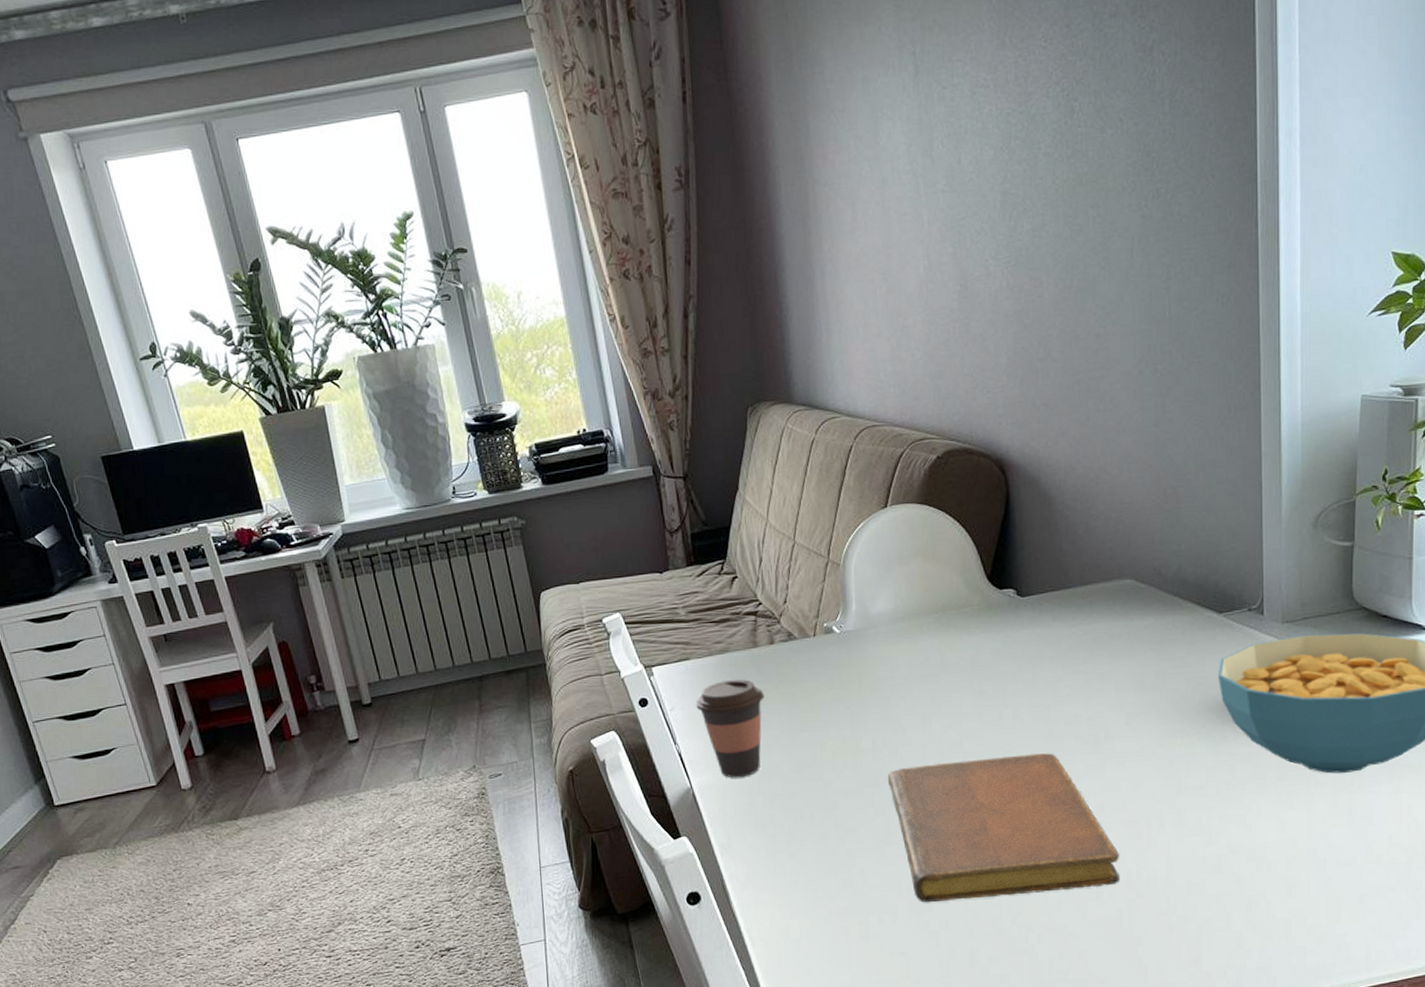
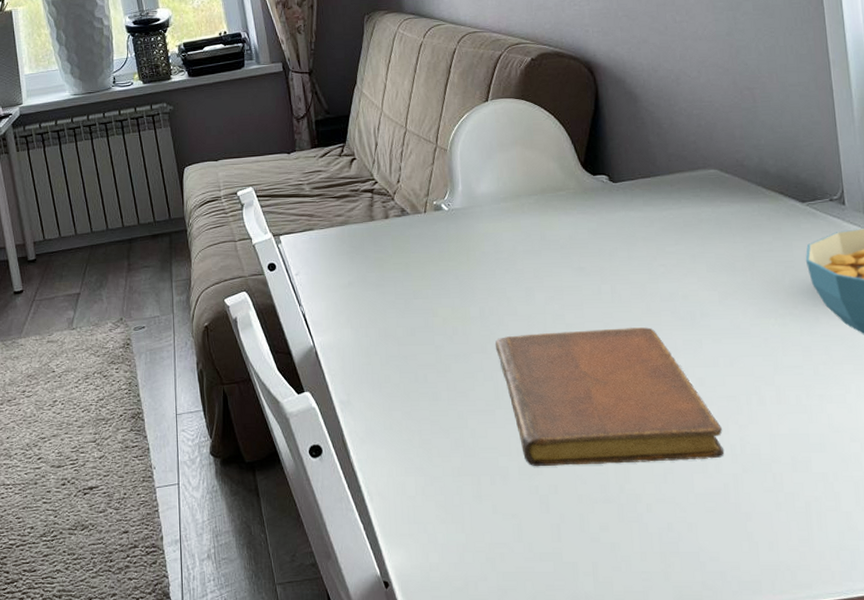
coffee cup: present [695,679,764,778] -> none [318,249,380,339]

